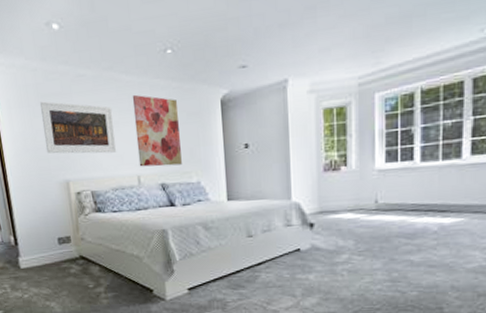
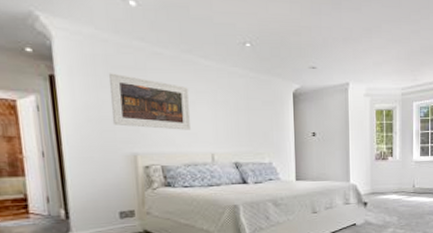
wall art: present [132,94,182,167] -> none [210,78,256,147]

